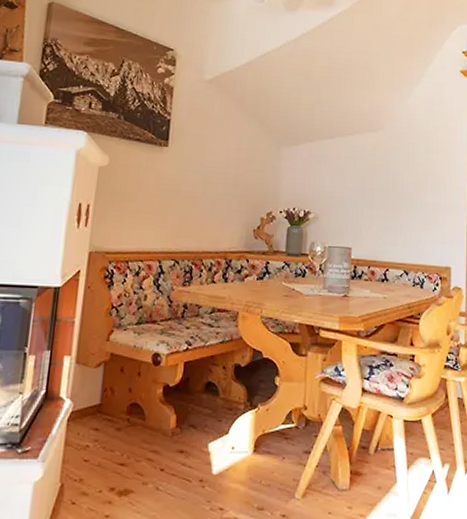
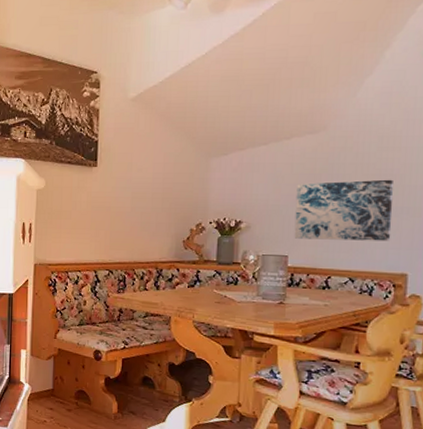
wall art: none [357,178,438,236] -> present [294,179,394,242]

